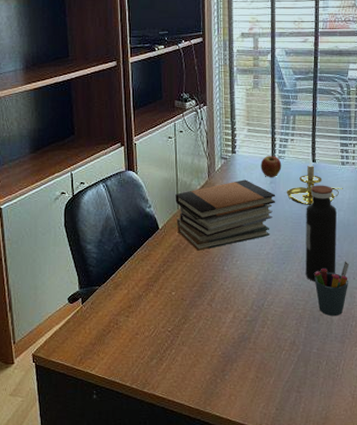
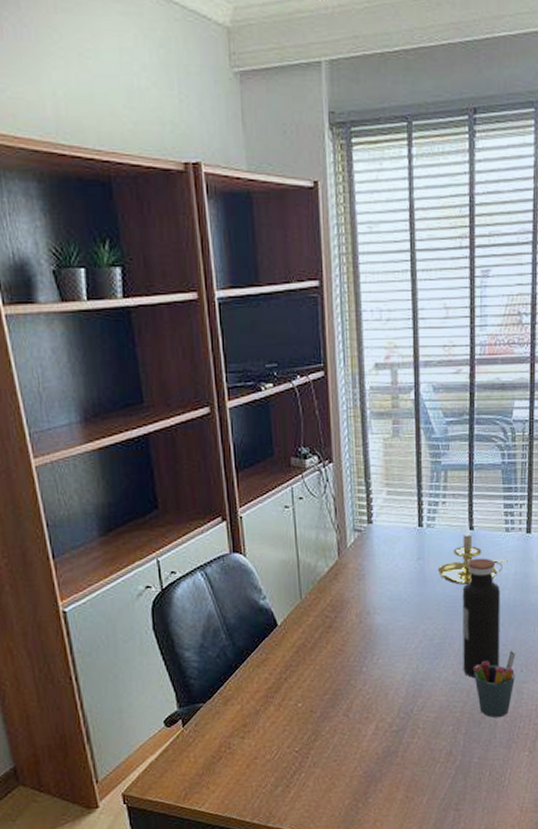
book stack: present [175,179,276,251] -> none [297,556,425,650]
apple: present [261,156,282,177] -> none [405,524,431,552]

